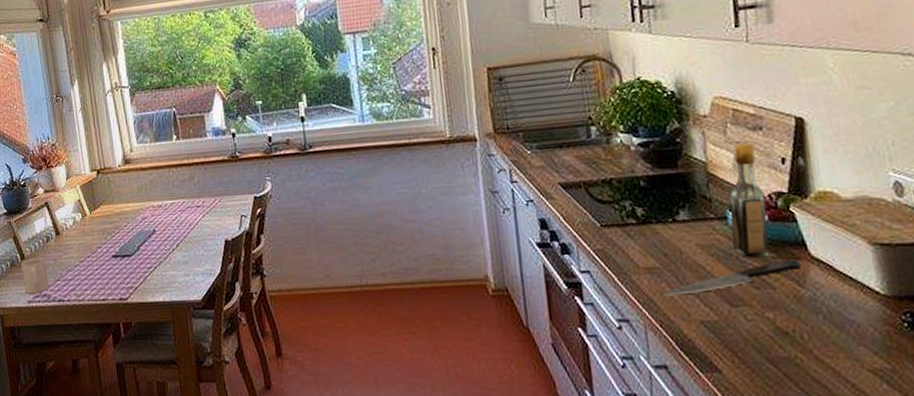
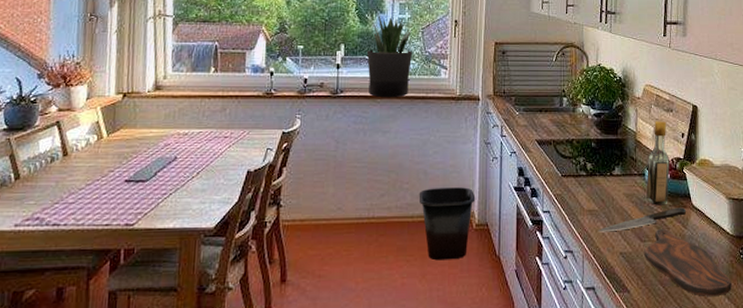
cup: present [21,257,49,294] -> none [13,177,45,217]
planter: none [332,51,387,149] -> present [367,12,413,97]
waste bin: none [416,246,488,333] -> present [418,187,476,261]
cutting board: none [736,289,893,379] -> present [643,229,732,296]

